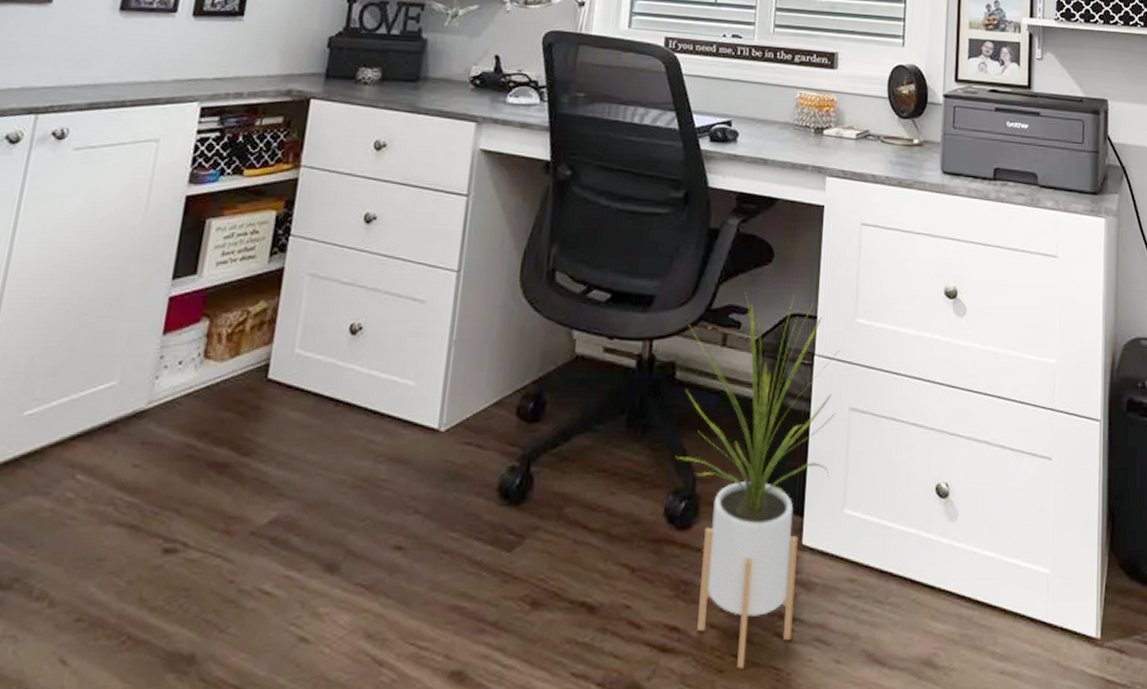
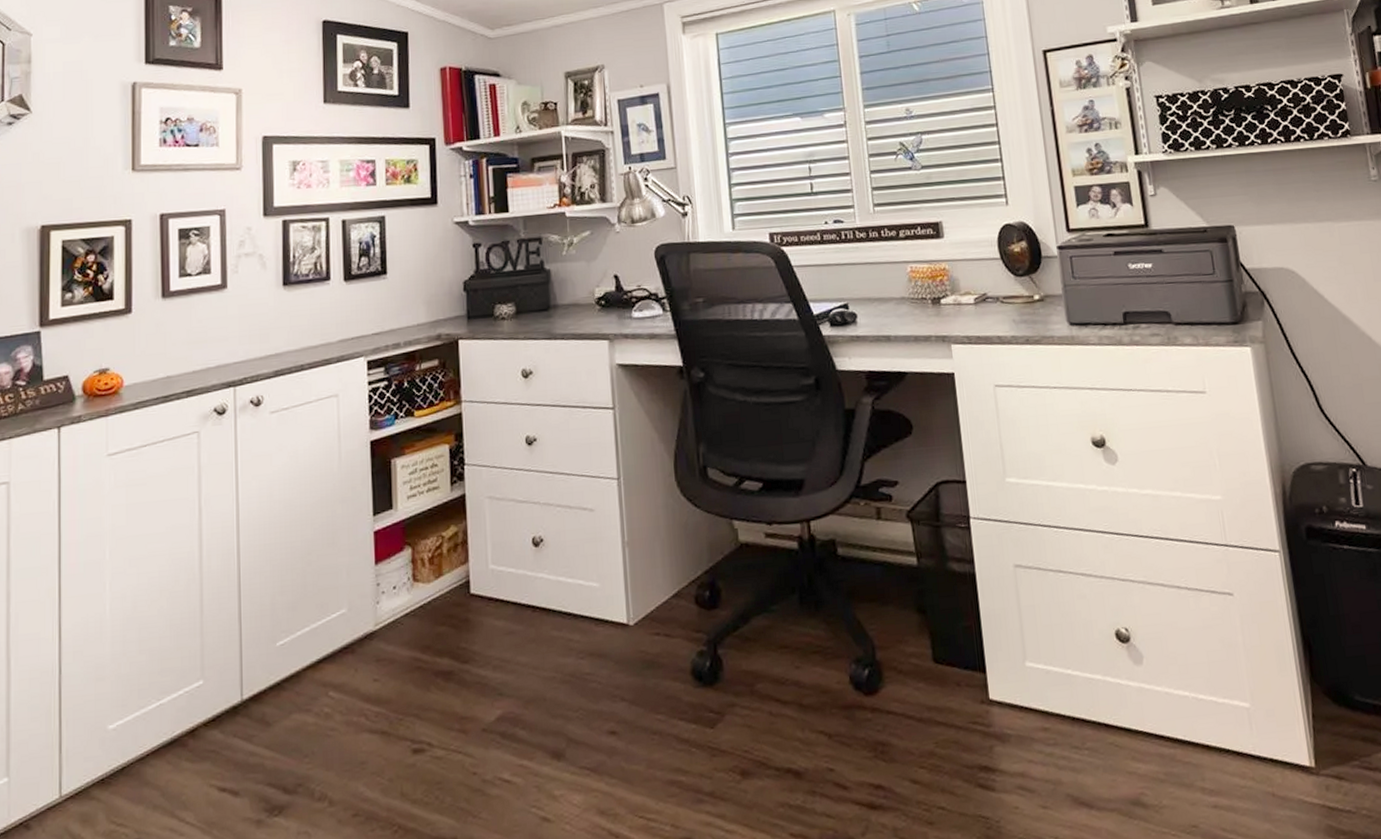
house plant: present [675,292,840,669] -> none [841,462,1005,820]

